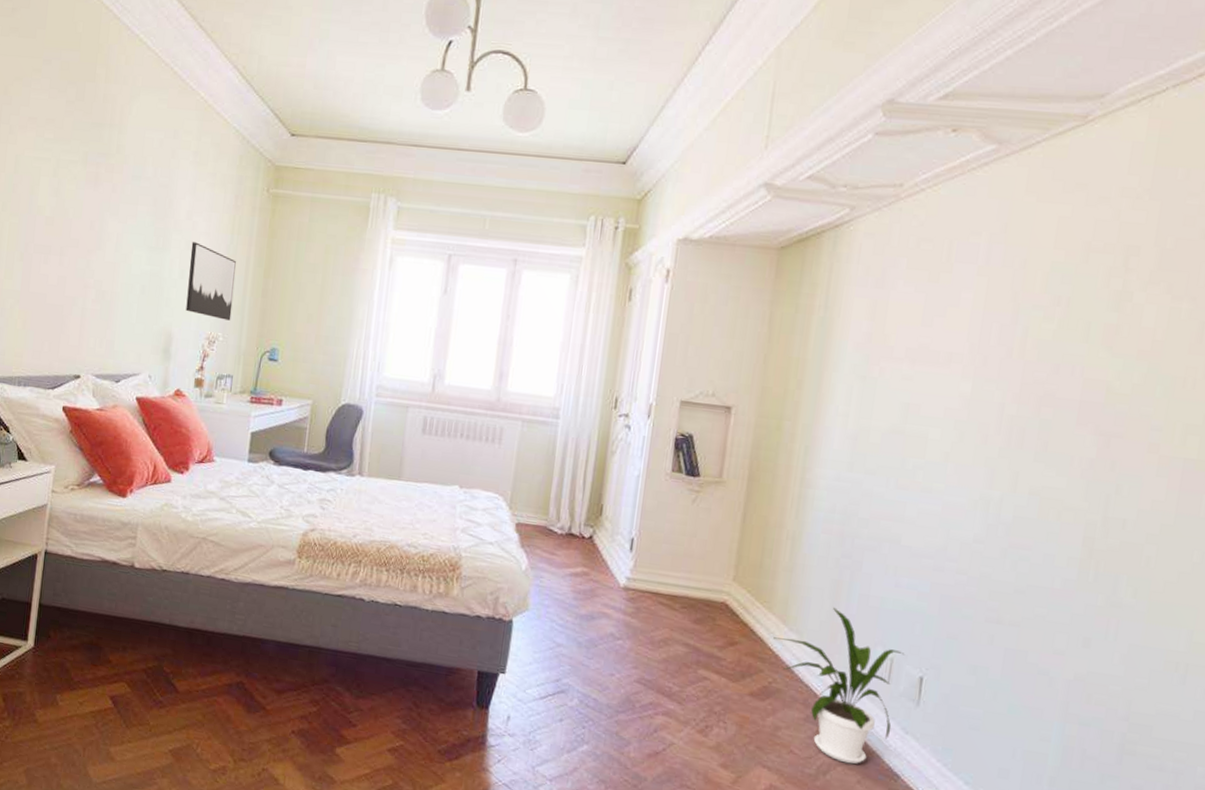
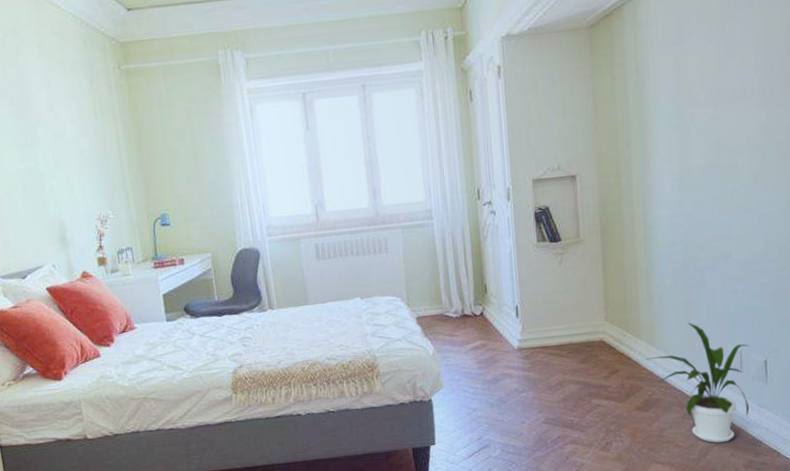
wall art: present [186,242,236,321] -> none [59,131,116,199]

